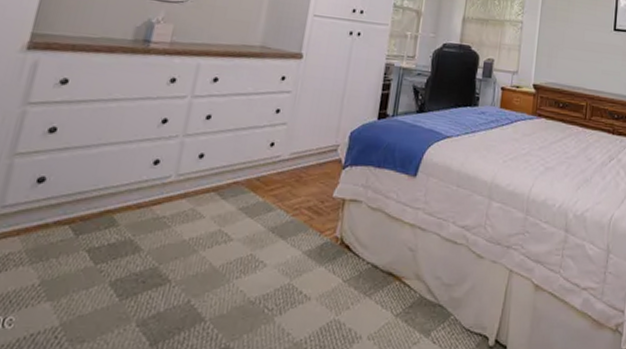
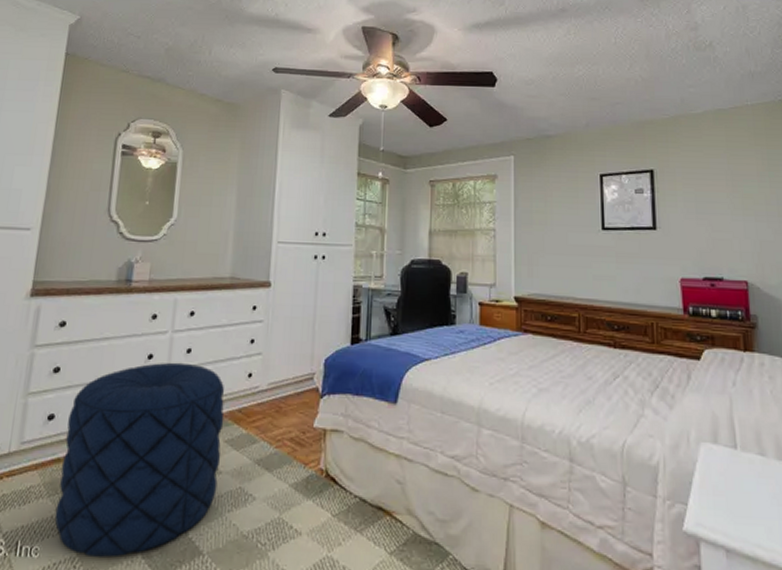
pouf: none [36,127,244,326] -> present [54,362,225,558]

